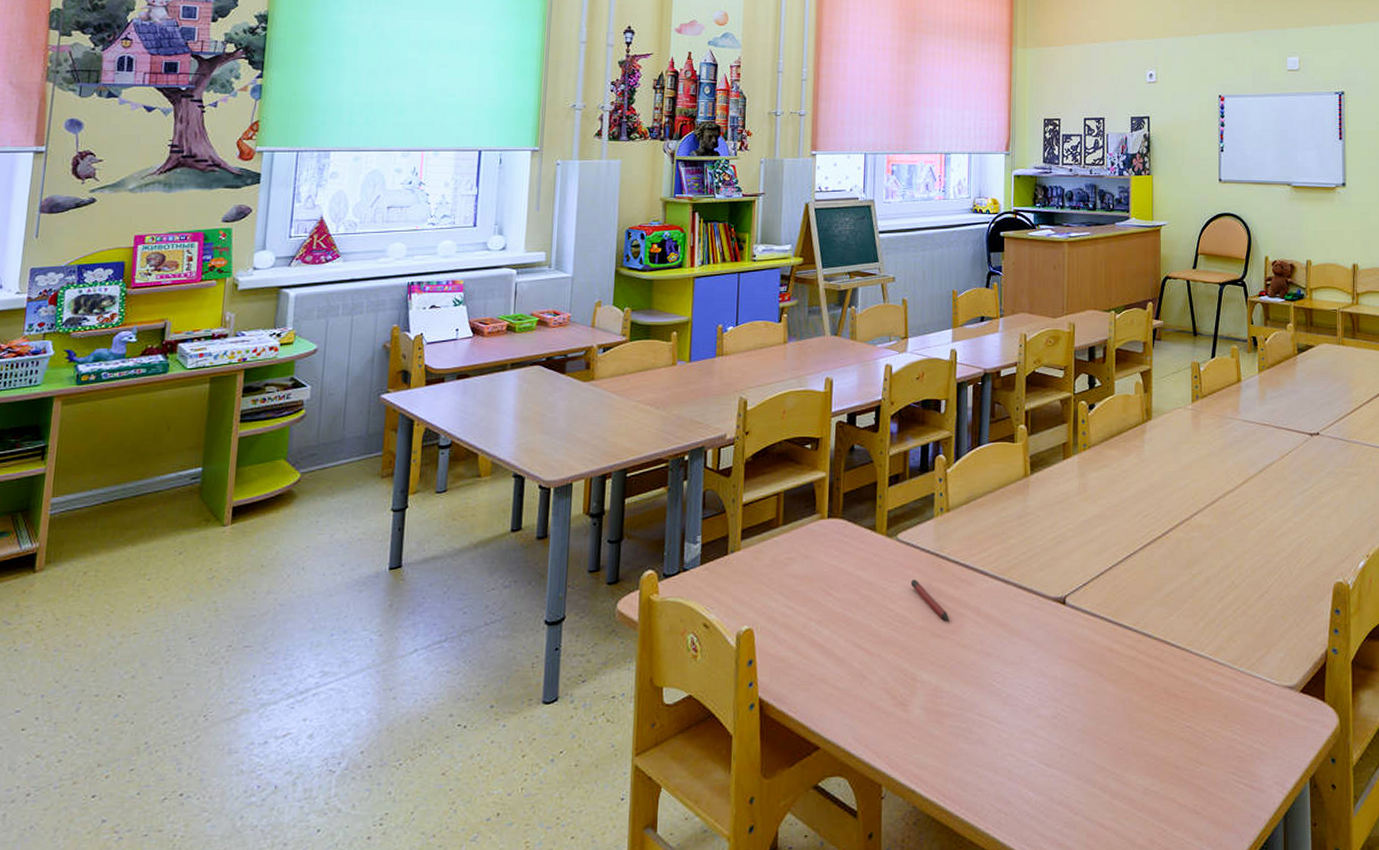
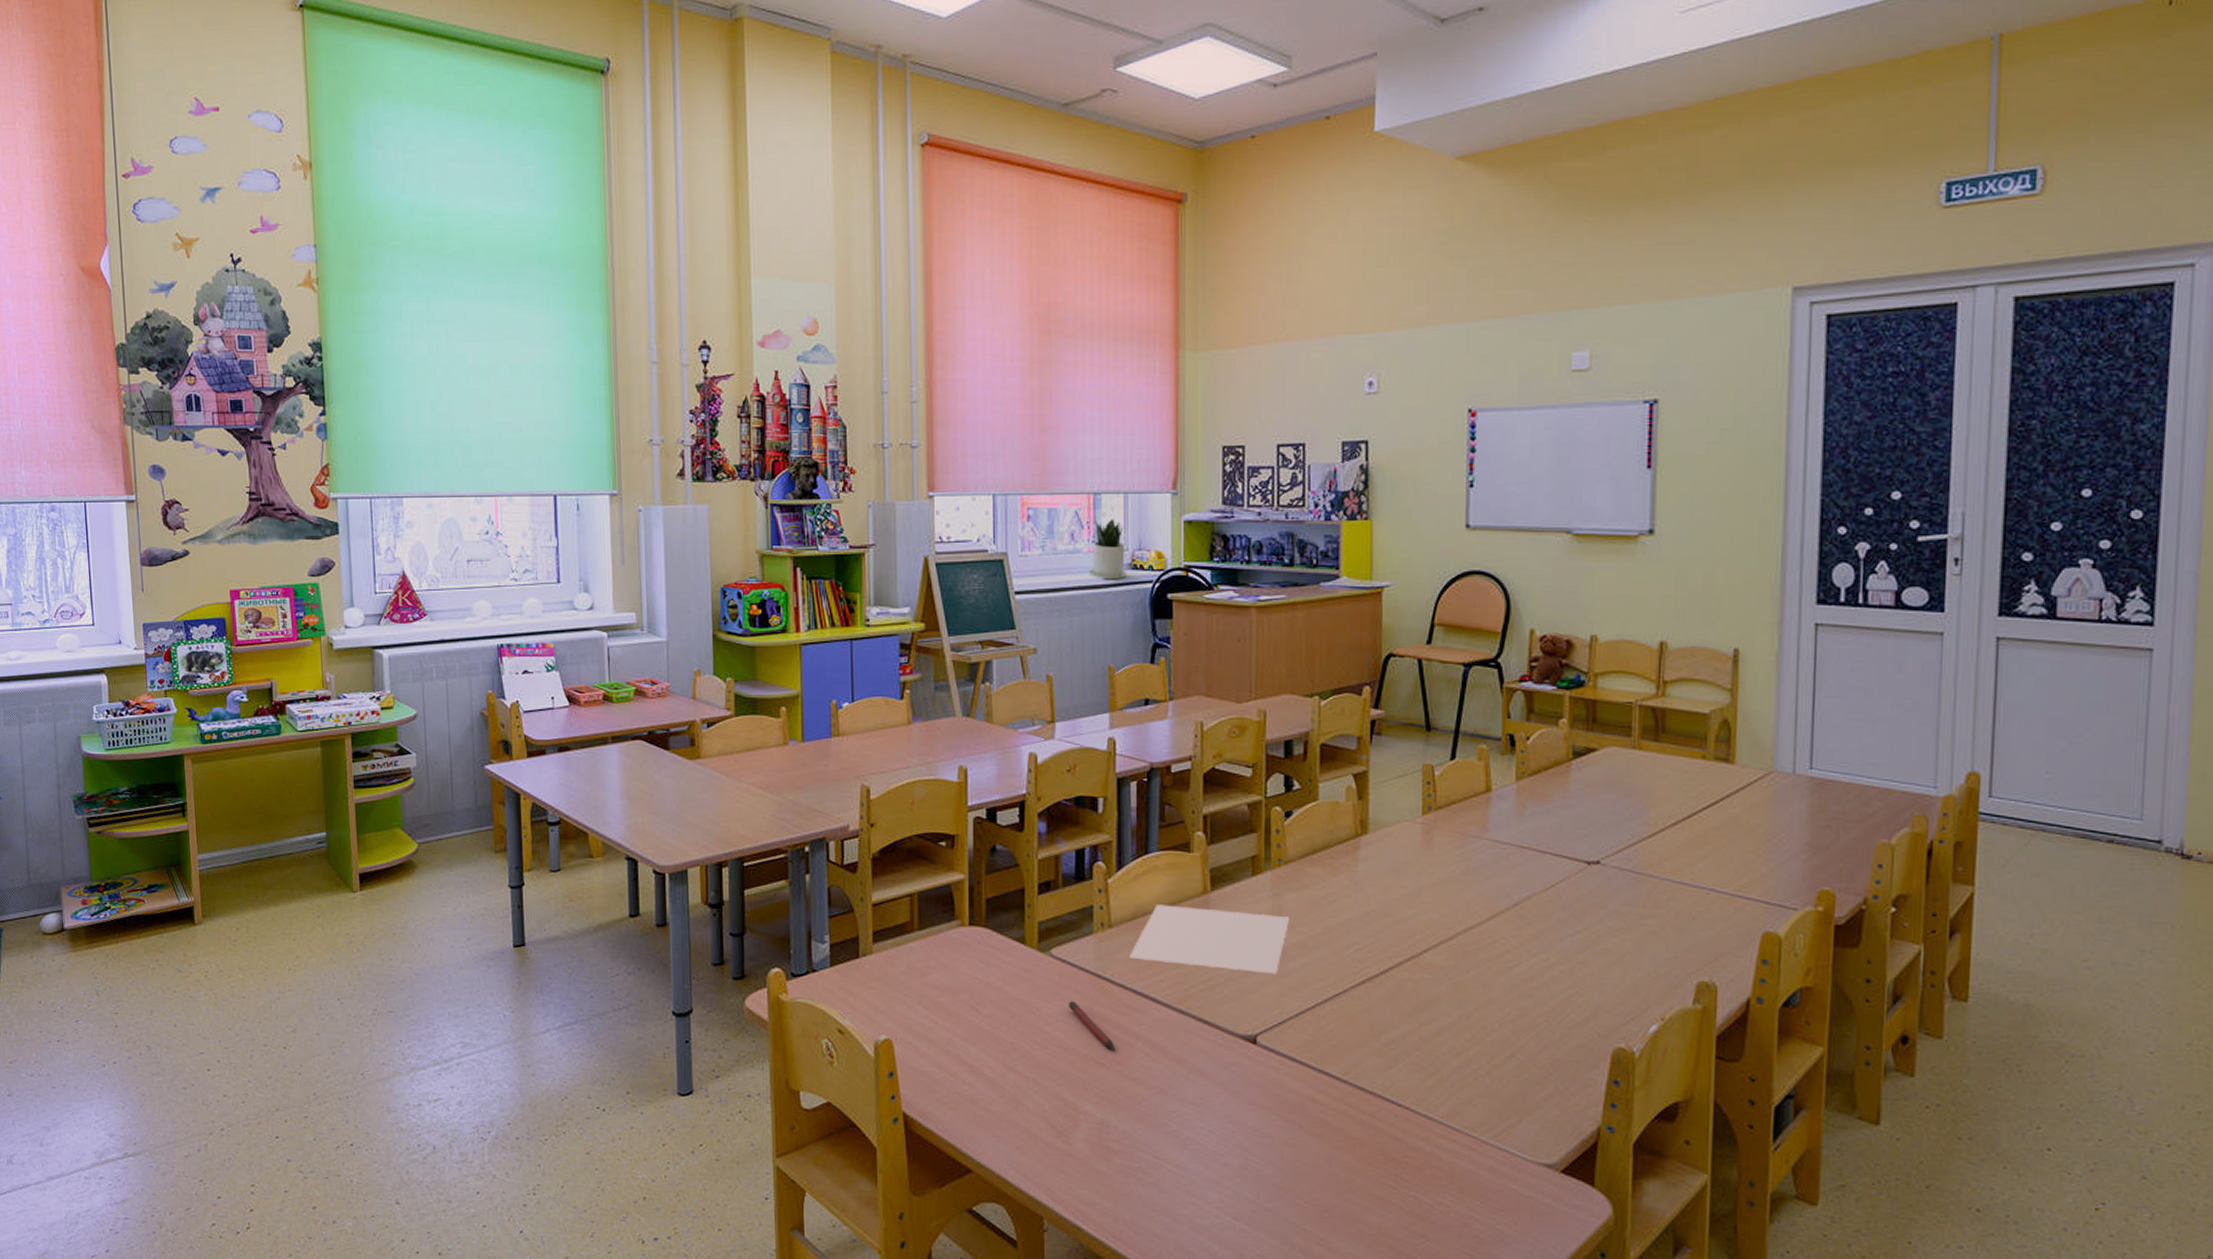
planter: none [939,173,970,221] -> present [1088,518,1127,580]
paper sheet: none [962,488,1092,543] -> present [1128,904,1289,975]

